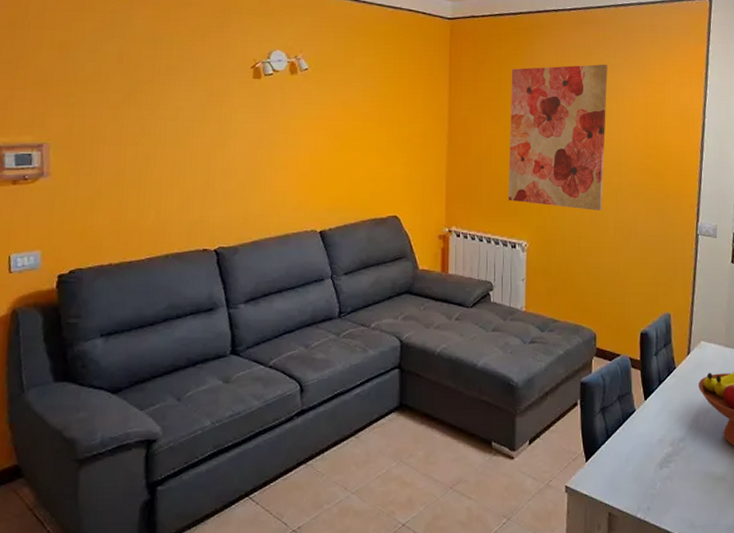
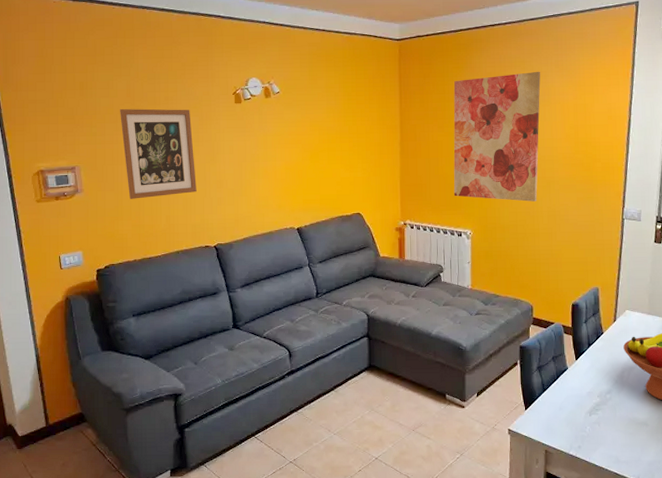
wall art: none [107,77,198,188] -> present [120,109,197,199]

